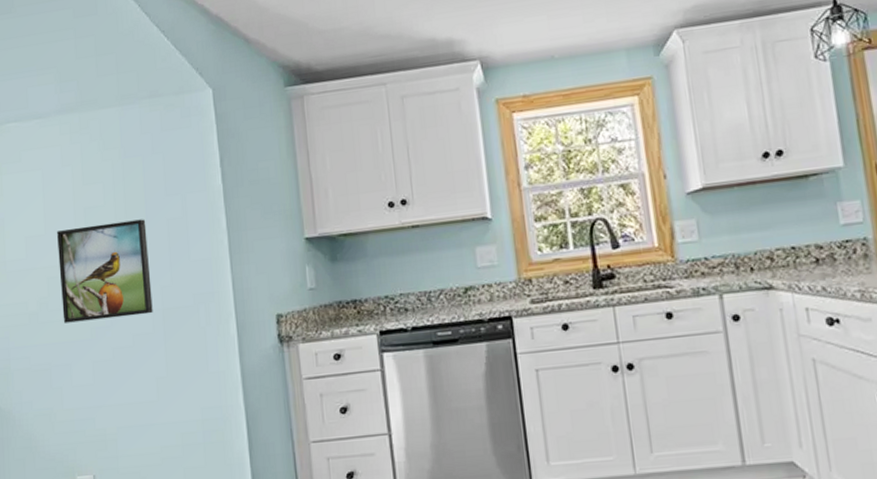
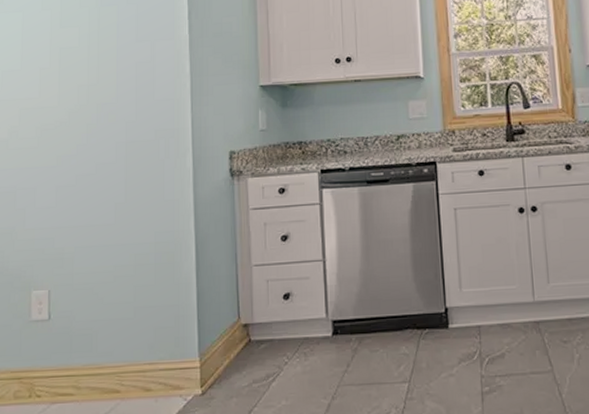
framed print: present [57,219,153,323] -> none [31,61,117,151]

